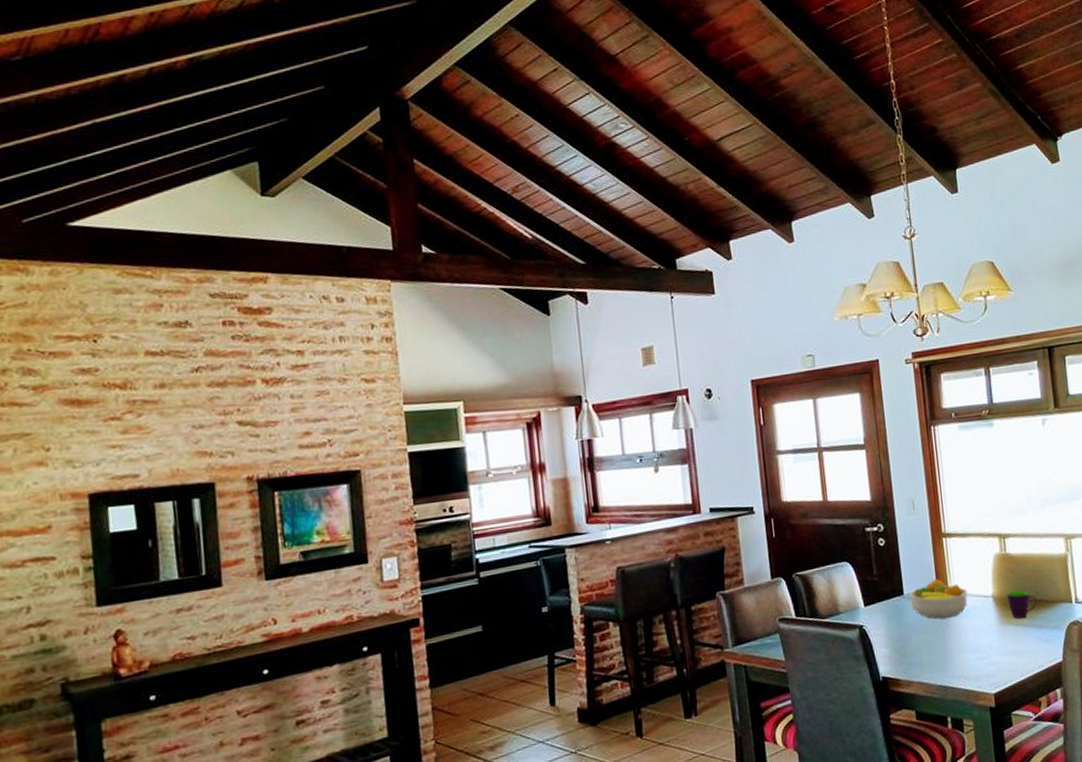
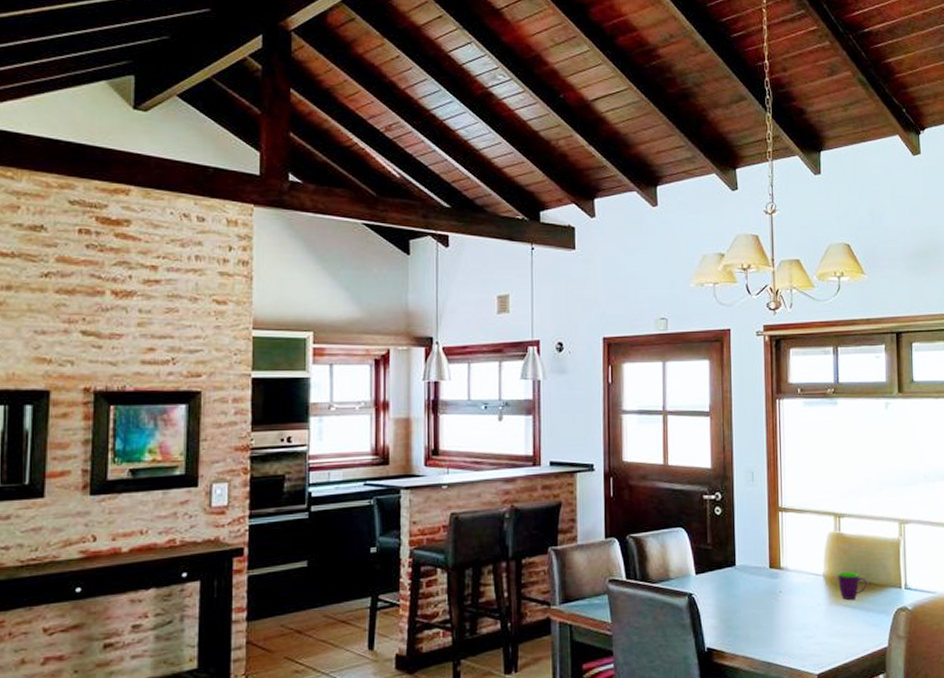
fruit bowl: present [909,578,968,619] -> none [741,552,799,594]

